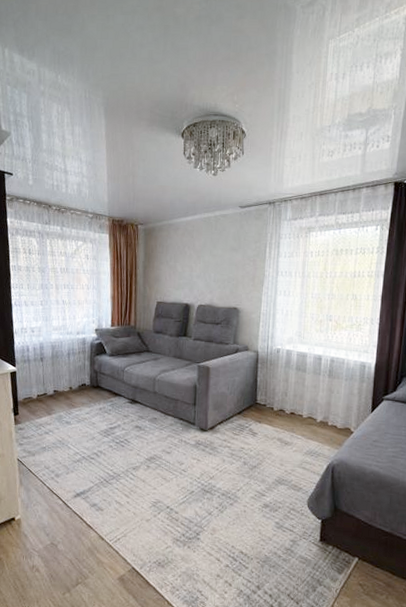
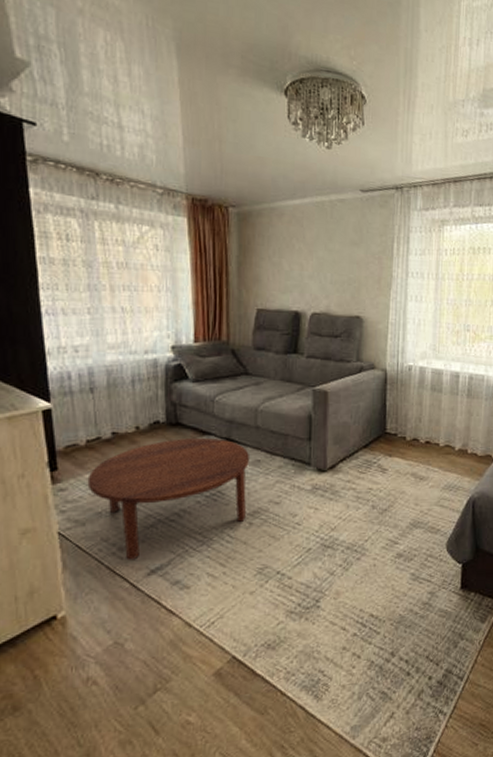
coffee table: none [37,398,148,485] -> present [87,438,249,560]

